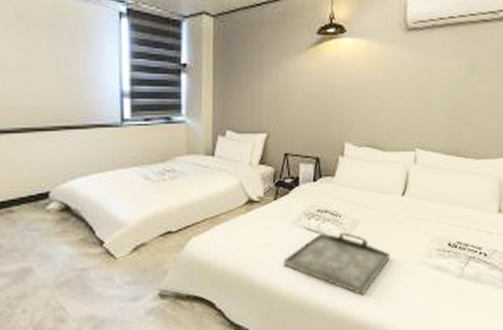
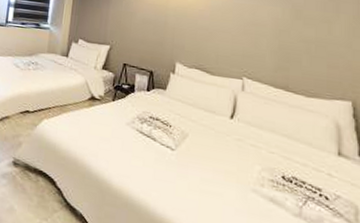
serving tray: present [284,232,390,296] -> none [117,138,220,210]

